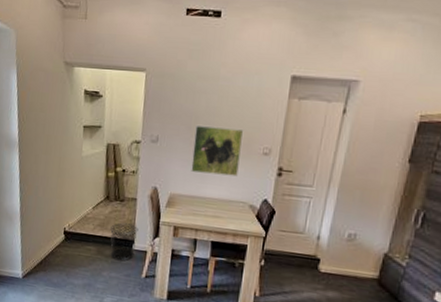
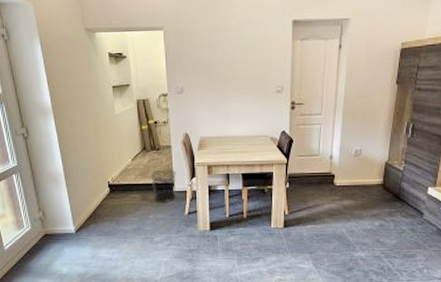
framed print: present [191,126,244,177] -> none [215,73,258,115]

